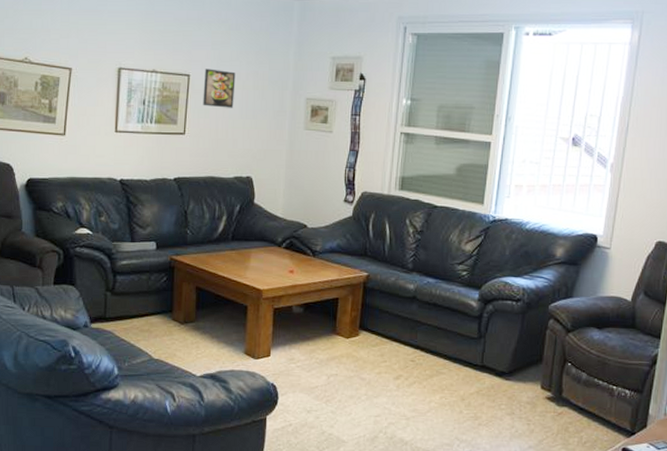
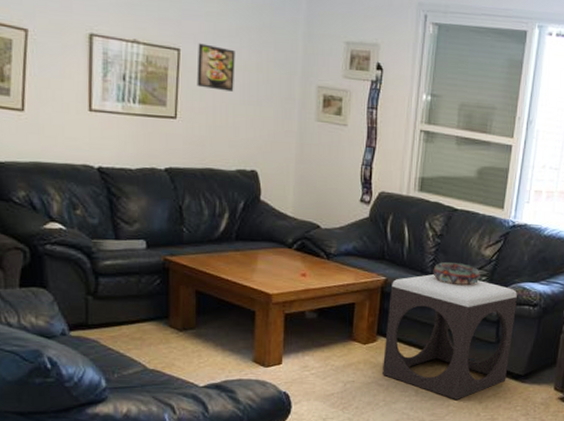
footstool: none [365,270,500,396] -> present [383,274,518,399]
decorative bowl: none [413,257,461,280] -> present [433,261,480,285]

